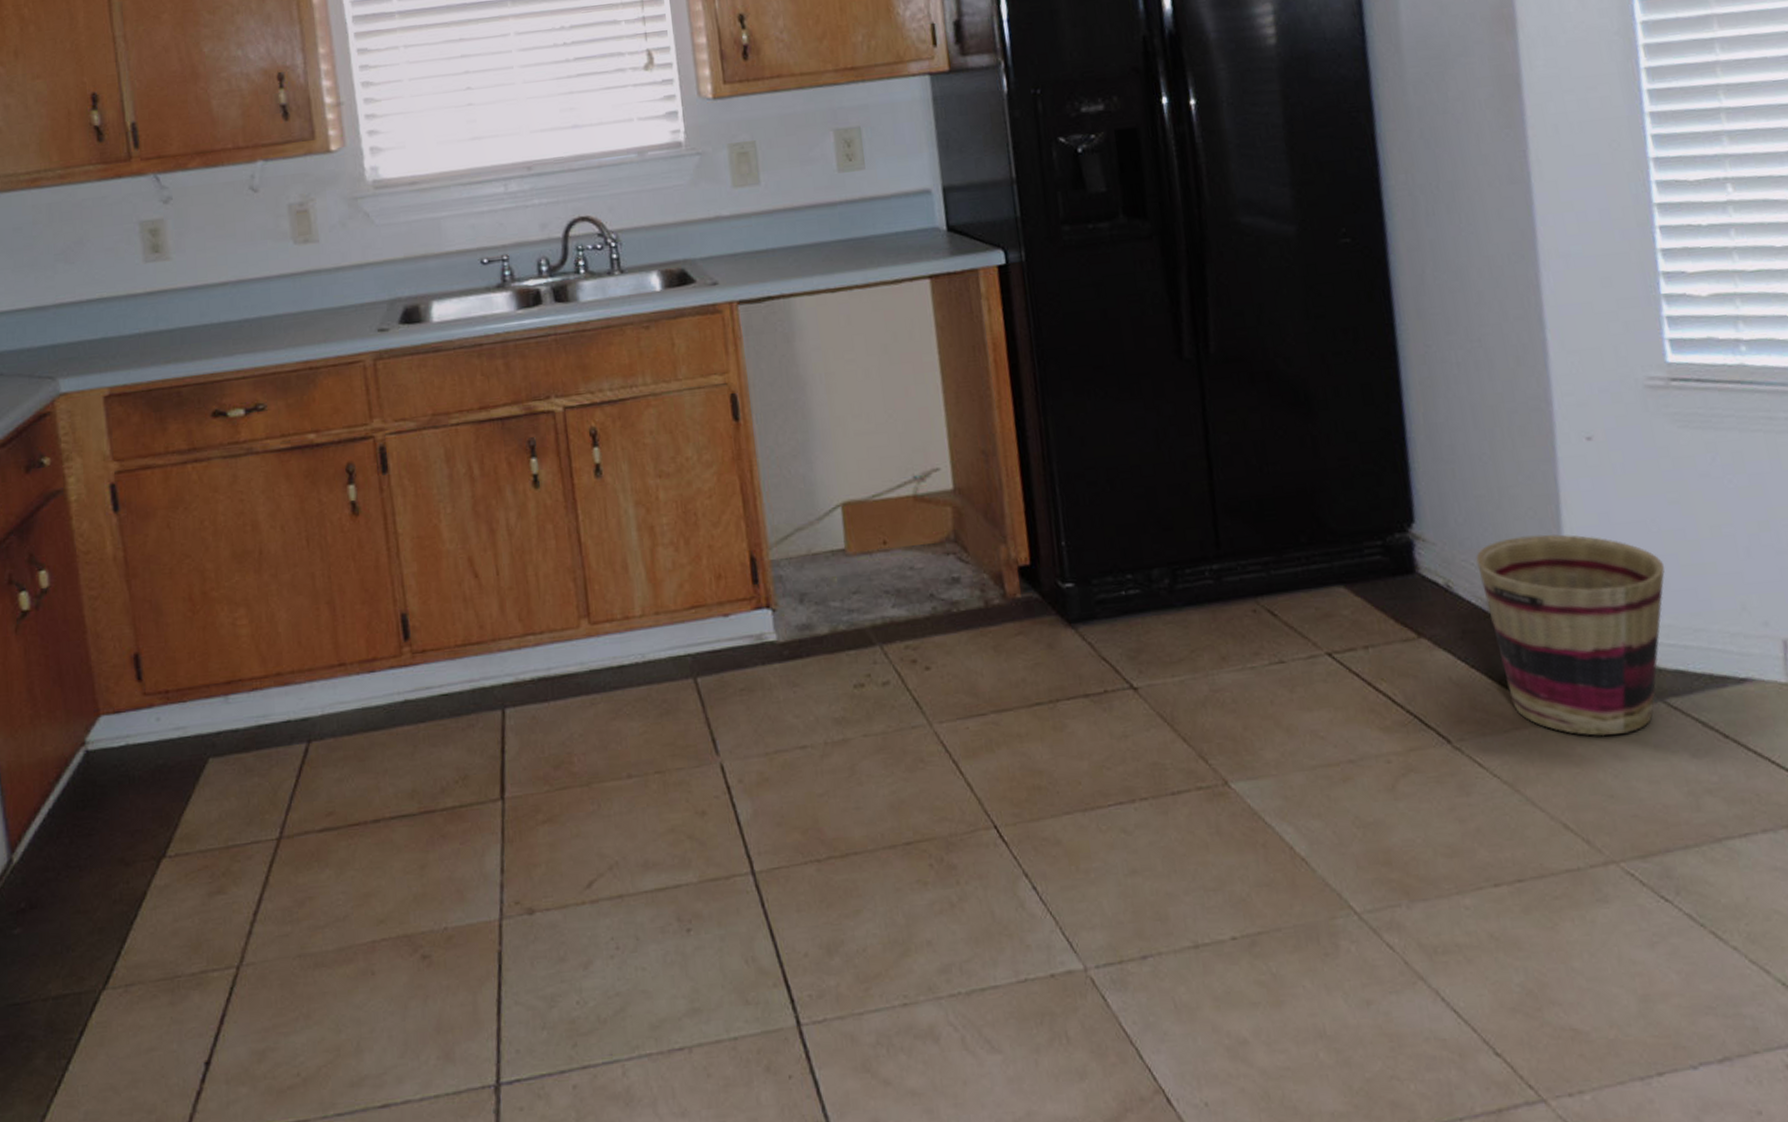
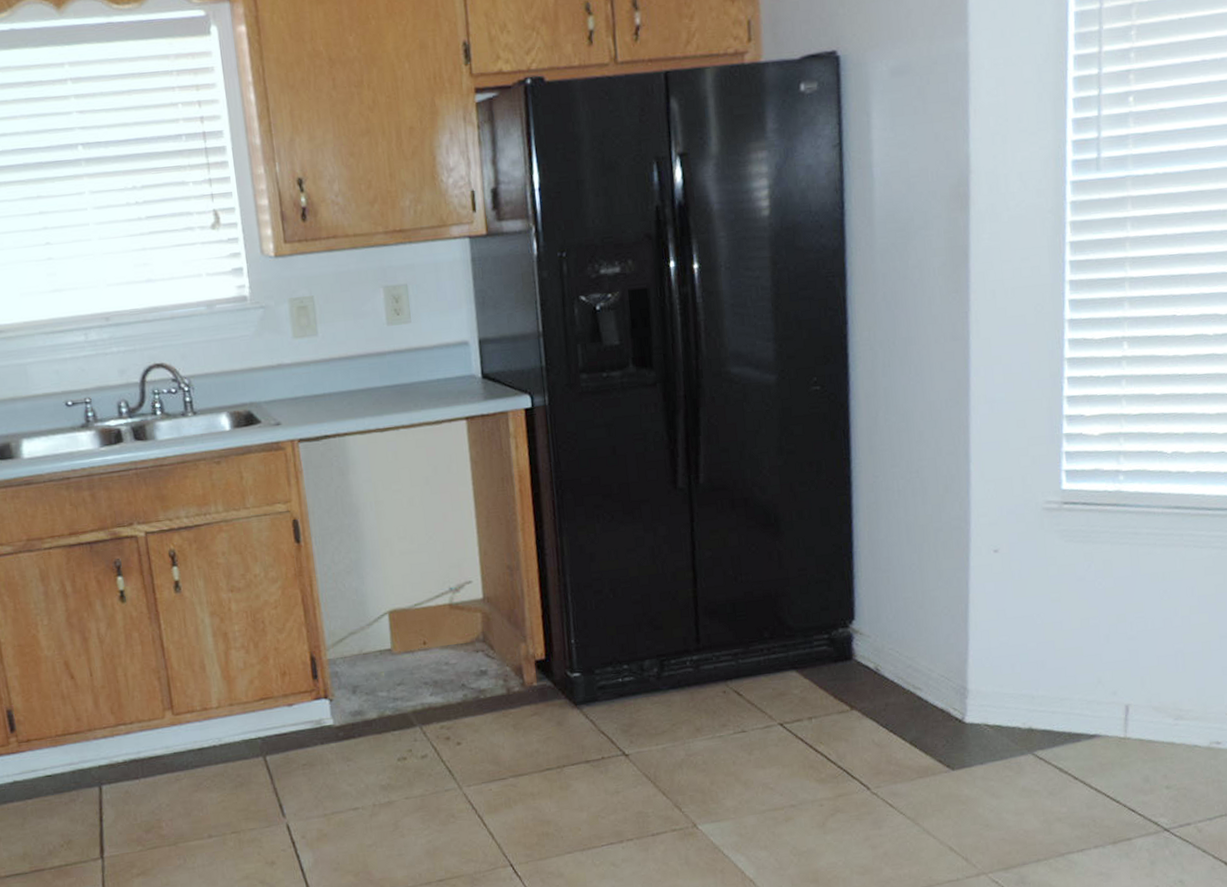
basket: present [1475,534,1665,737] -> none [899,627,1044,781]

